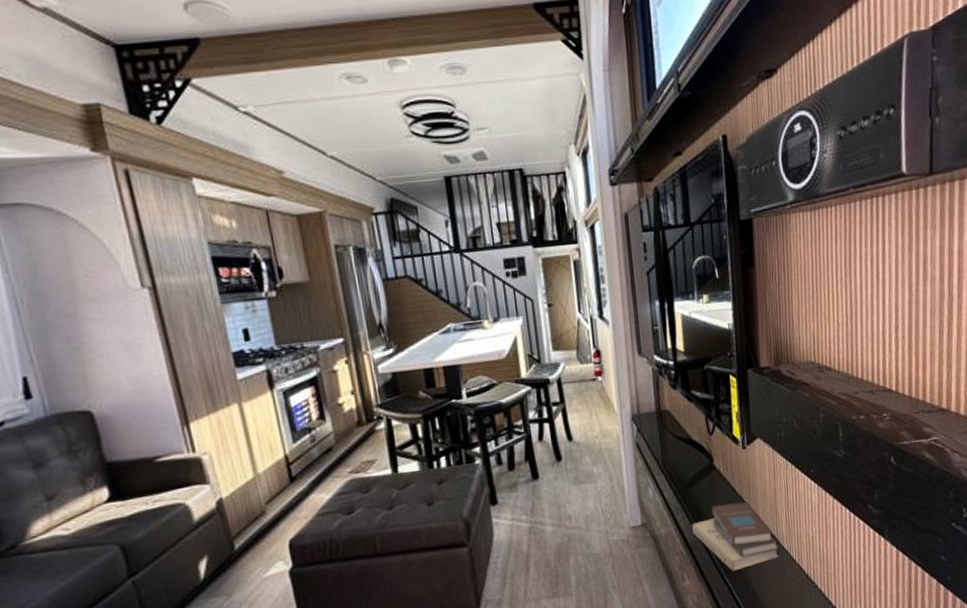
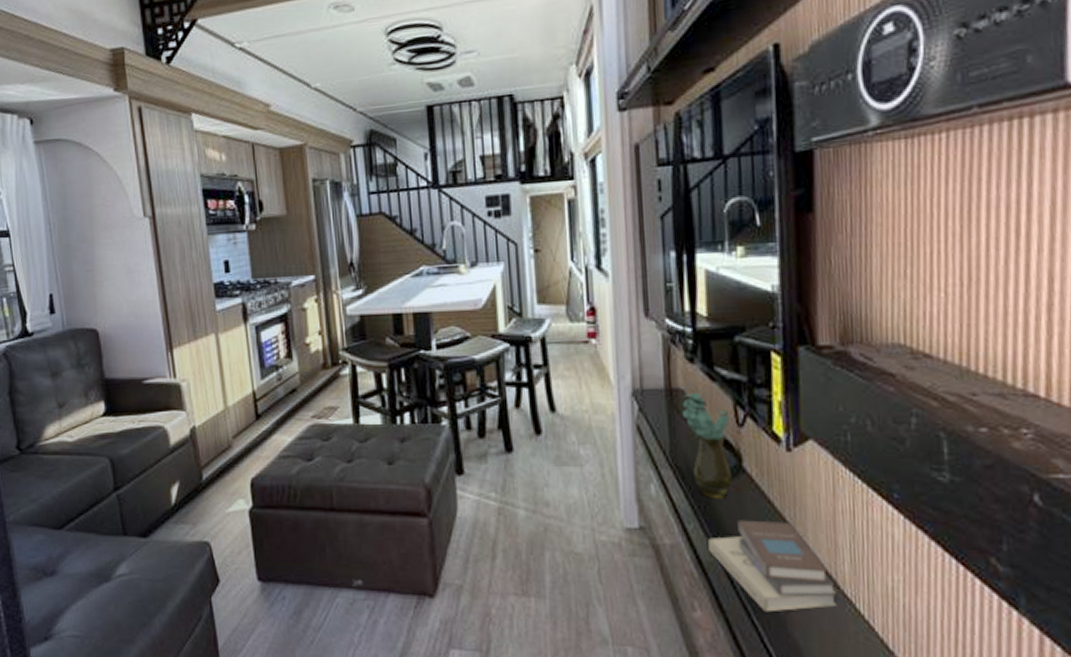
vase: none [667,410,707,493] -> present [680,390,733,499]

